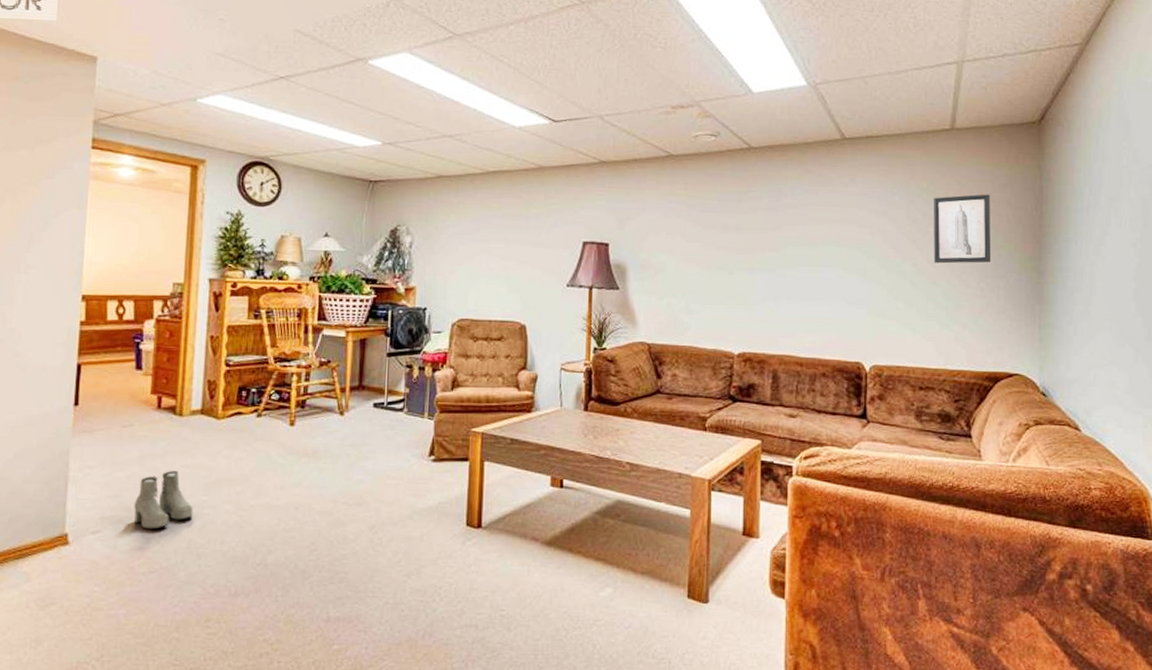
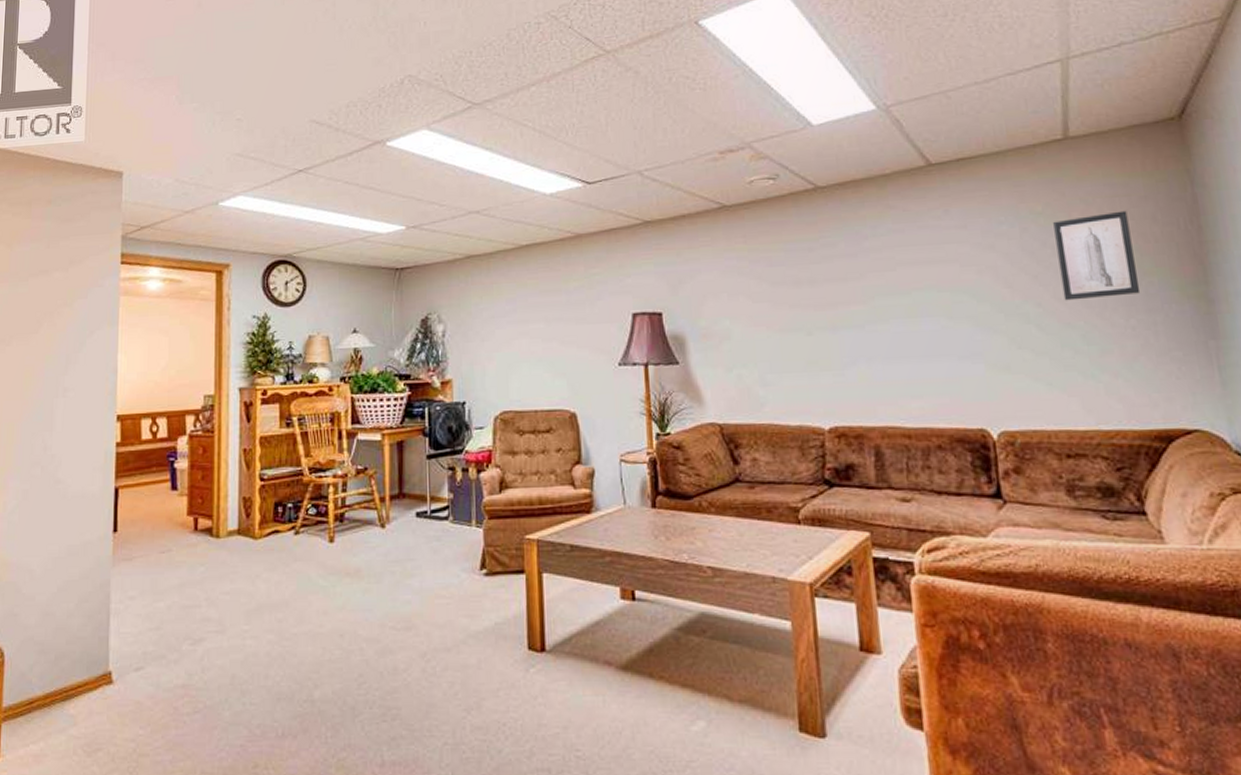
boots: present [134,471,194,530] -> none [175,599,235,665]

